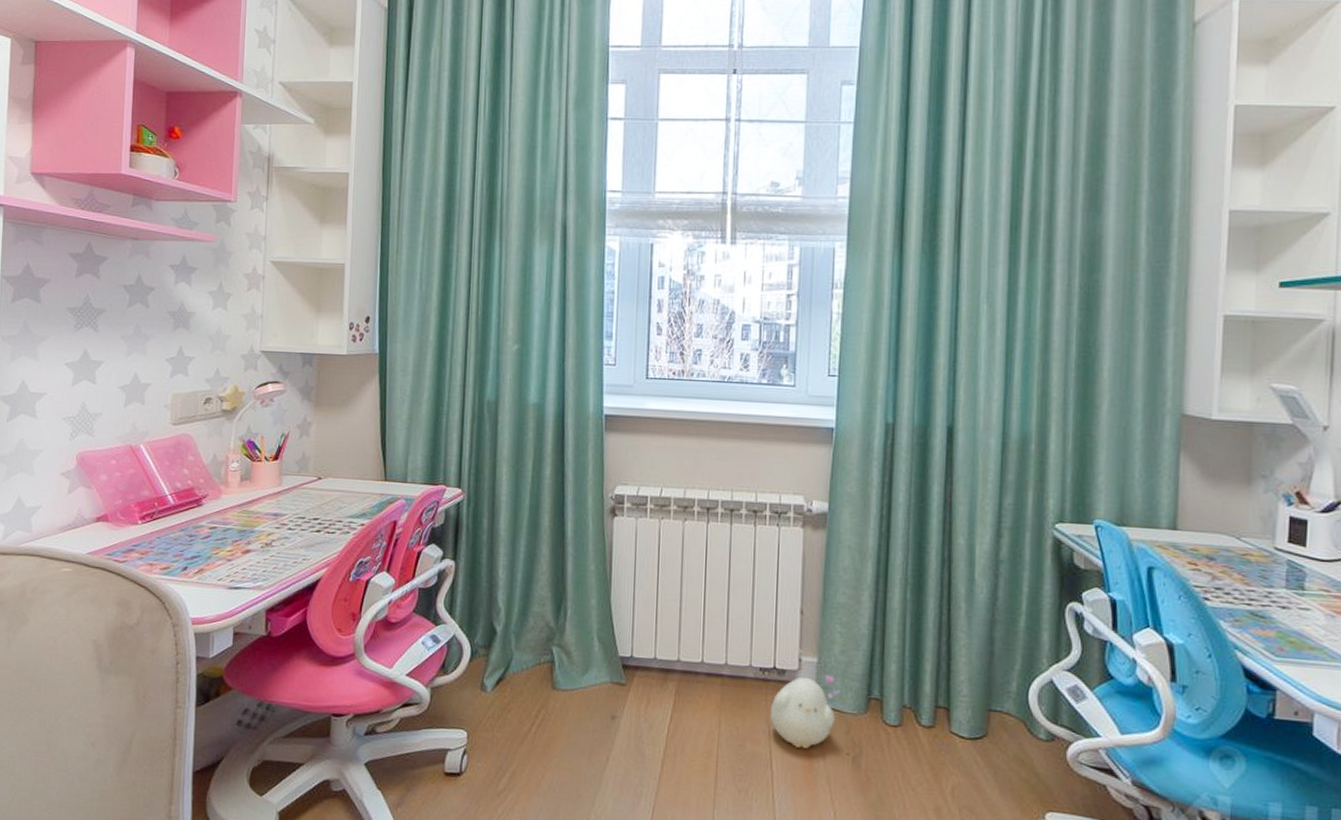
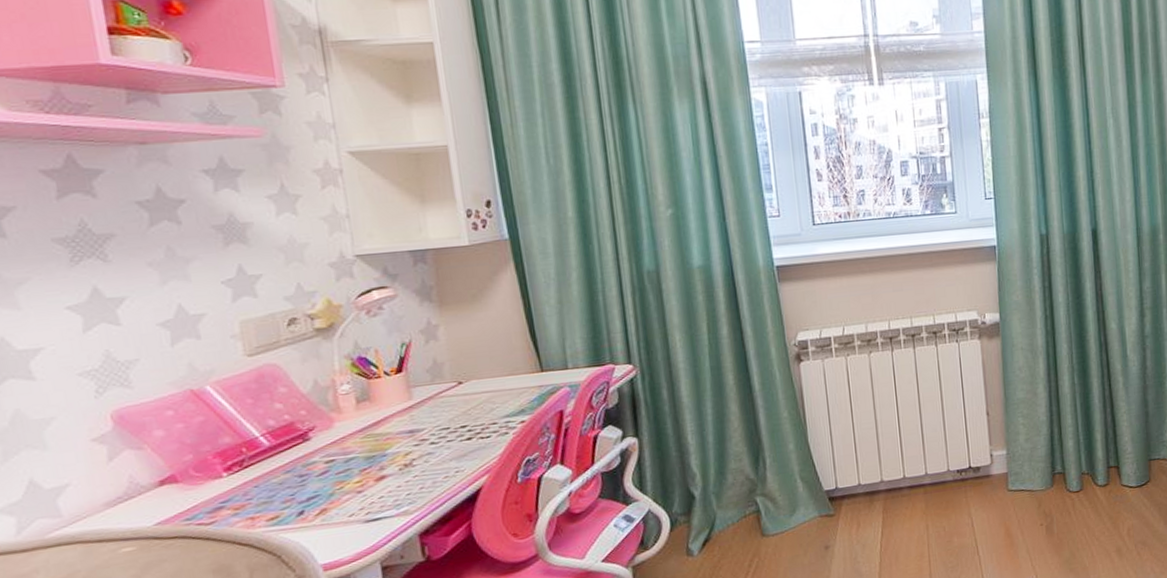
plush toy: present [770,674,840,749] -> none [971,462,1029,531]

